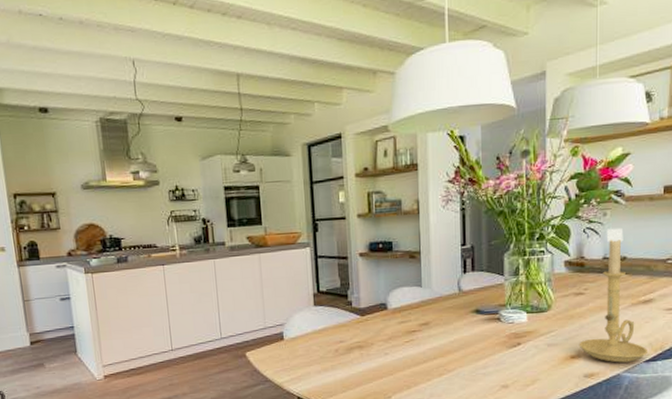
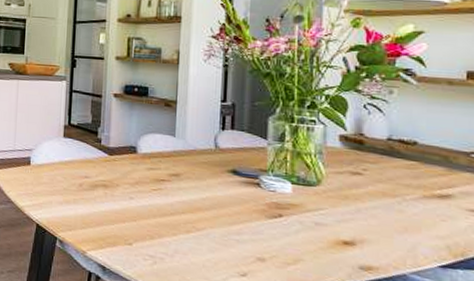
candle holder: present [579,227,647,363] -> none [354,108,444,264]

